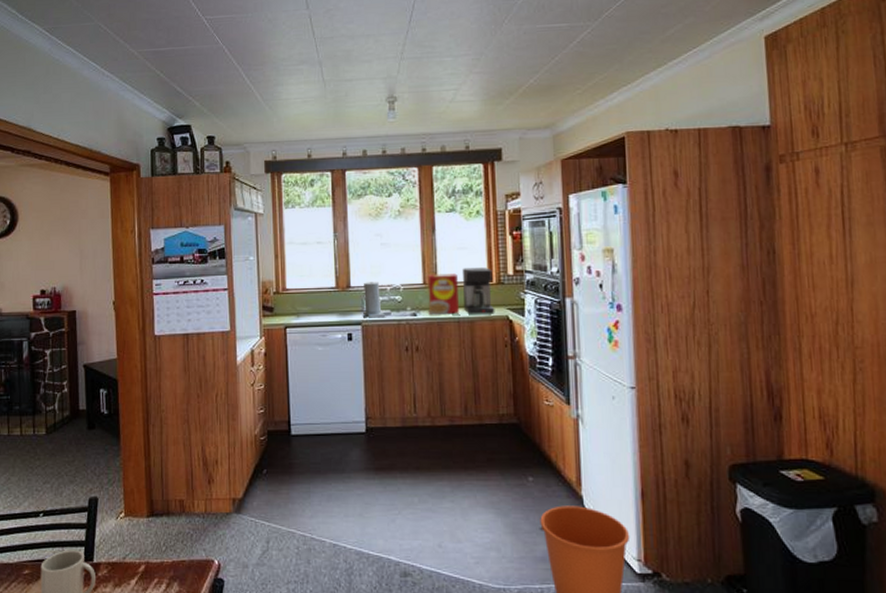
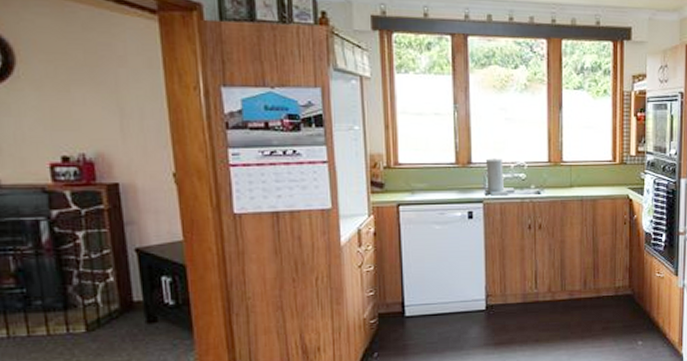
cereal box: present [427,273,459,315] -> none [552,152,583,193]
coffee maker: present [462,267,495,314] -> none [586,147,617,193]

